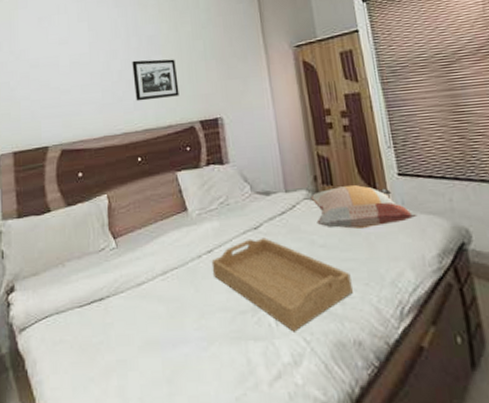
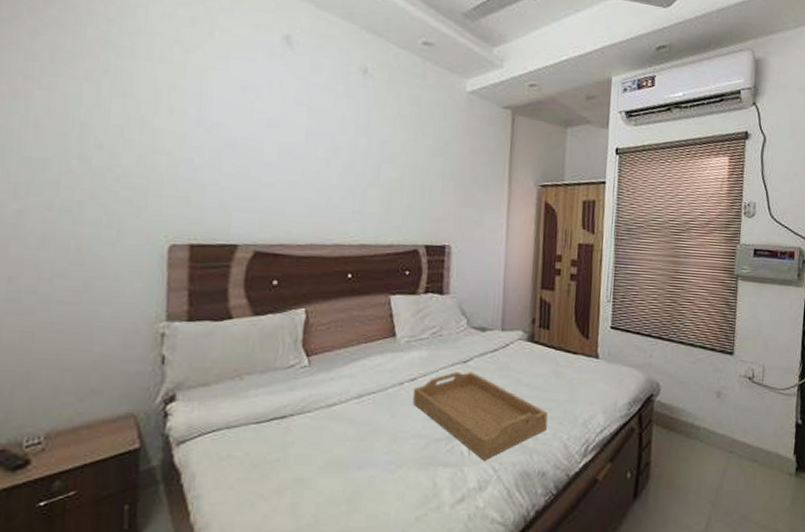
picture frame: present [132,59,179,101] -> none [355,164,409,215]
decorative pillow: present [311,184,417,229] -> none [525,331,619,373]

